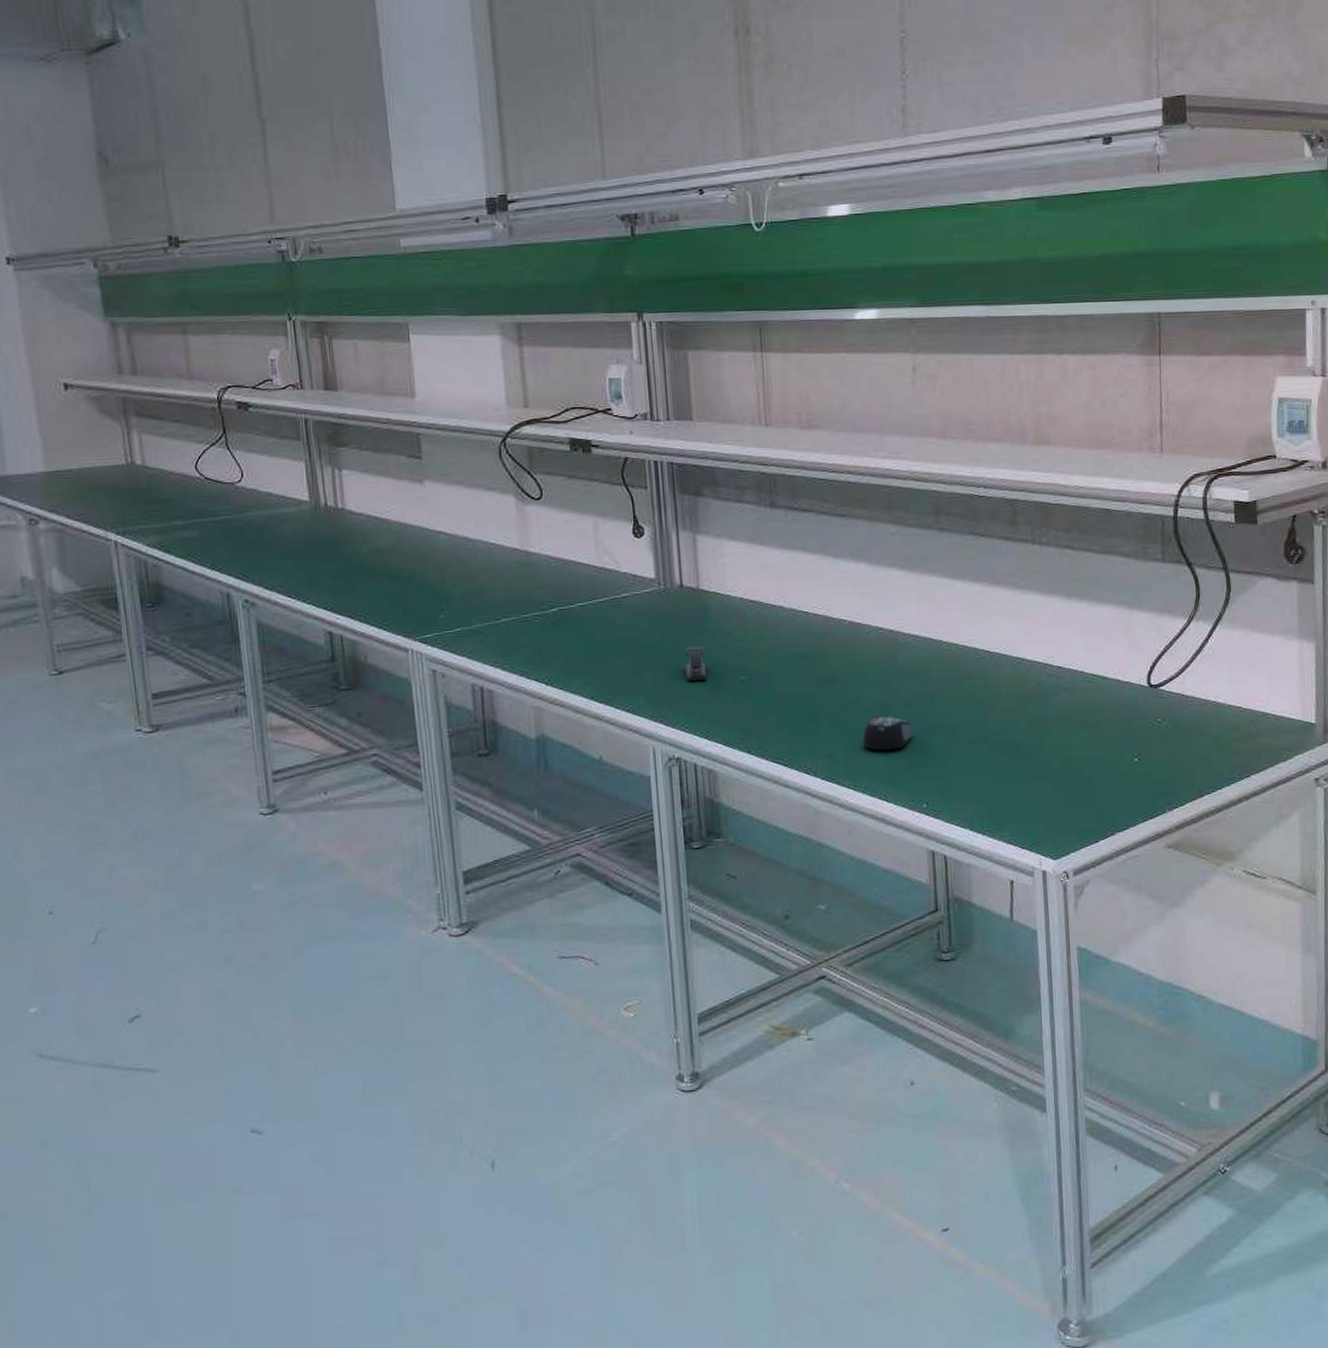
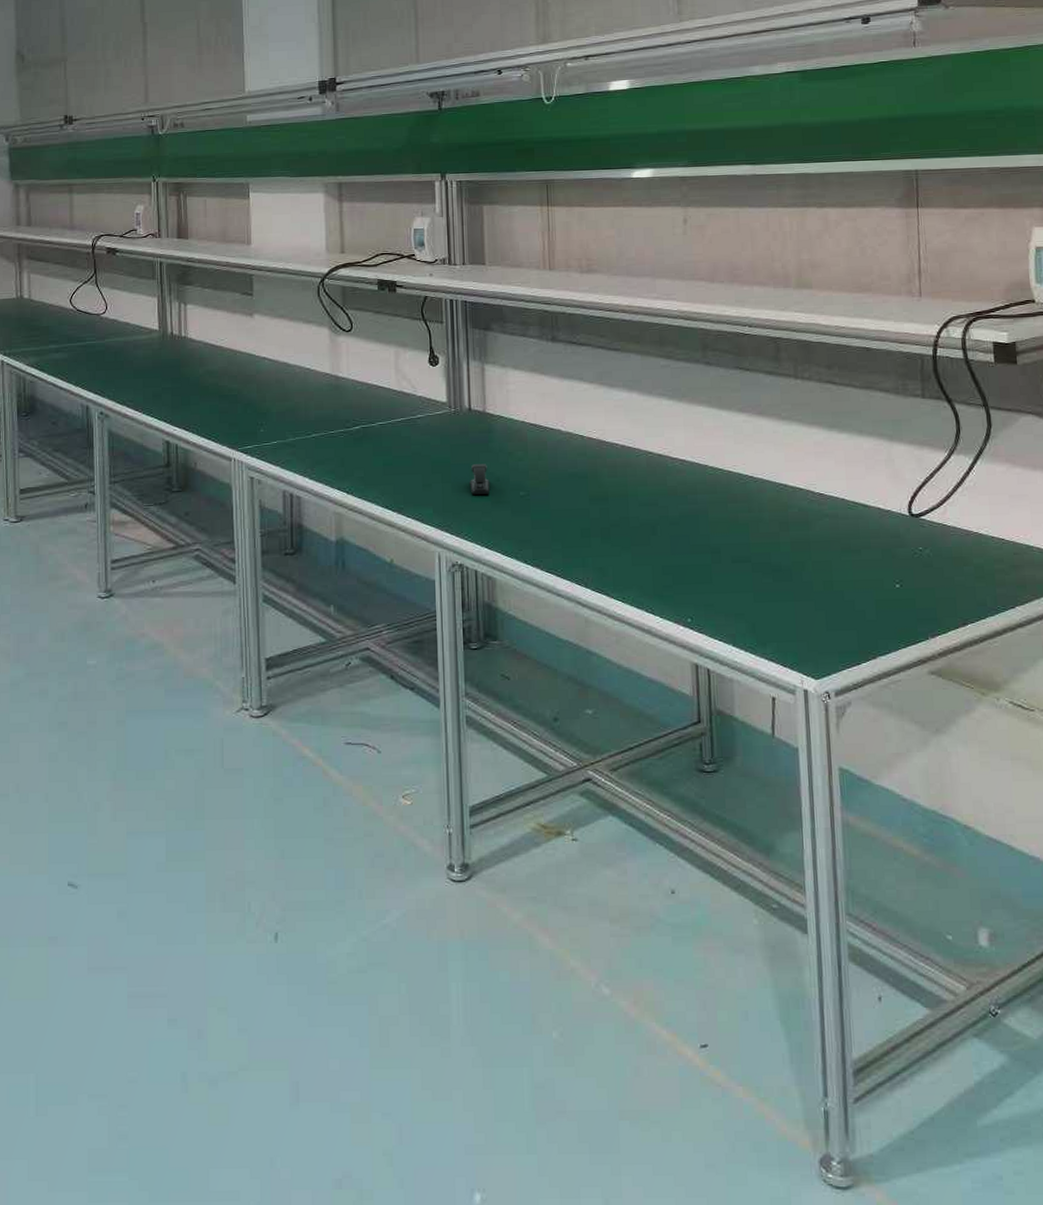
computer mouse: present [862,715,912,751] -> none [631,533,678,566]

